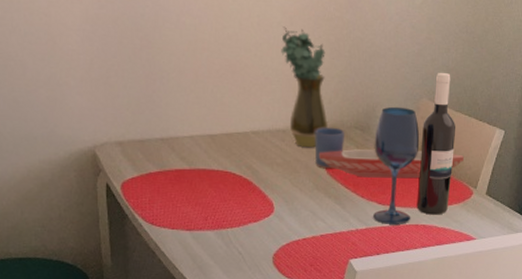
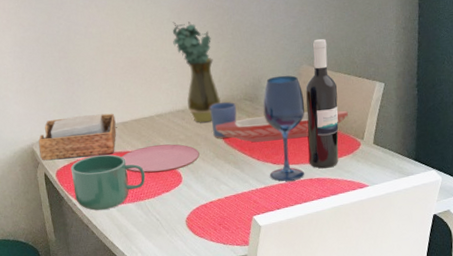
napkin holder: none [103,119,202,171] -> present [38,113,117,161]
cup: none [140,169,231,235] -> present [70,154,146,211]
plate: none [205,166,297,199] -> present [121,144,200,174]

